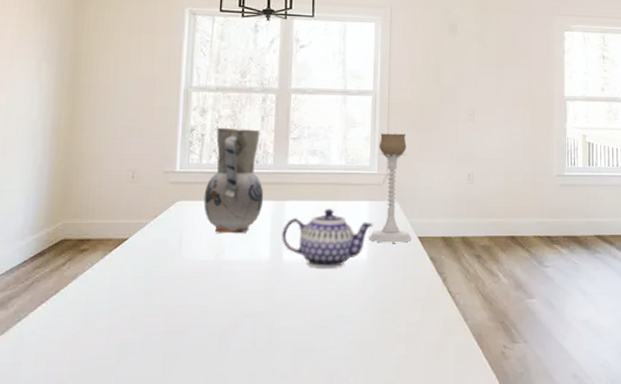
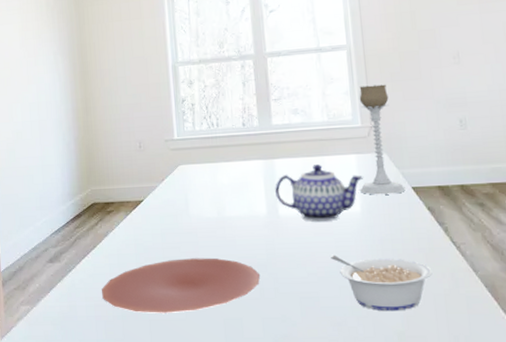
plate: none [58,305,255,370] -> present [102,258,261,313]
vase: present [203,127,264,234] -> none [201,94,255,193]
legume: none [331,303,427,362] -> present [331,255,432,312]

